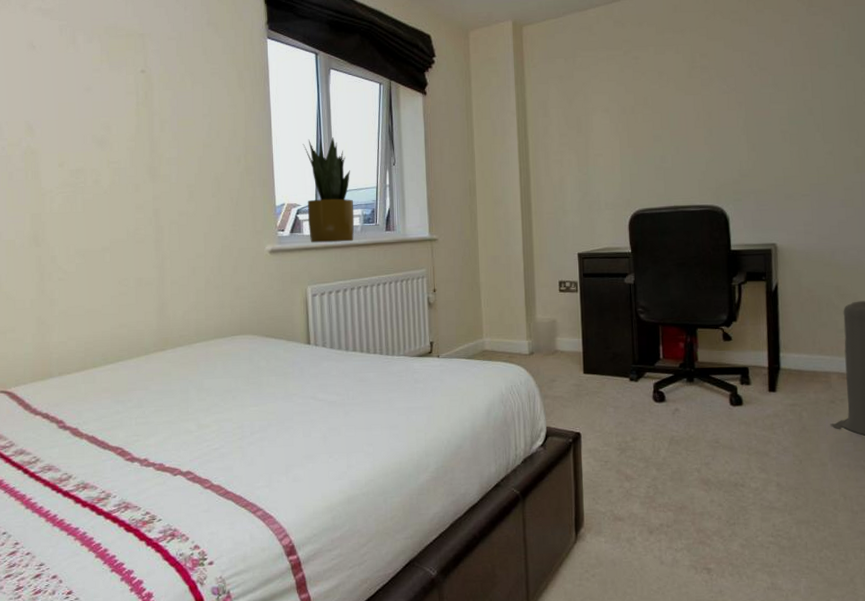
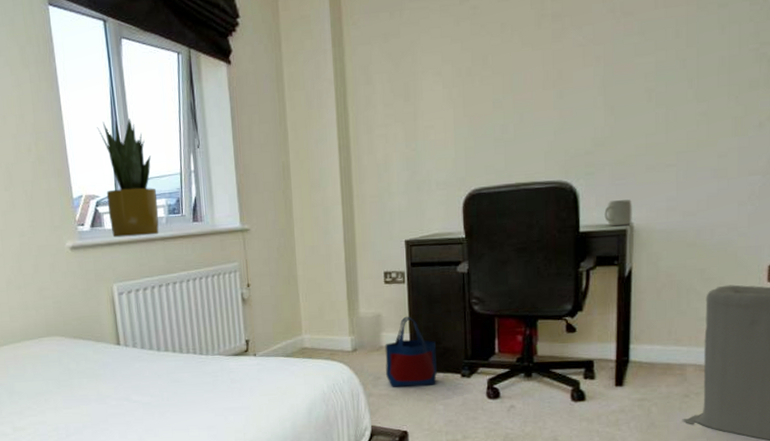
tote bag: none [559,322,607,390] -> present [385,316,437,387]
mug: none [751,223,776,246] -> present [604,200,632,227]

